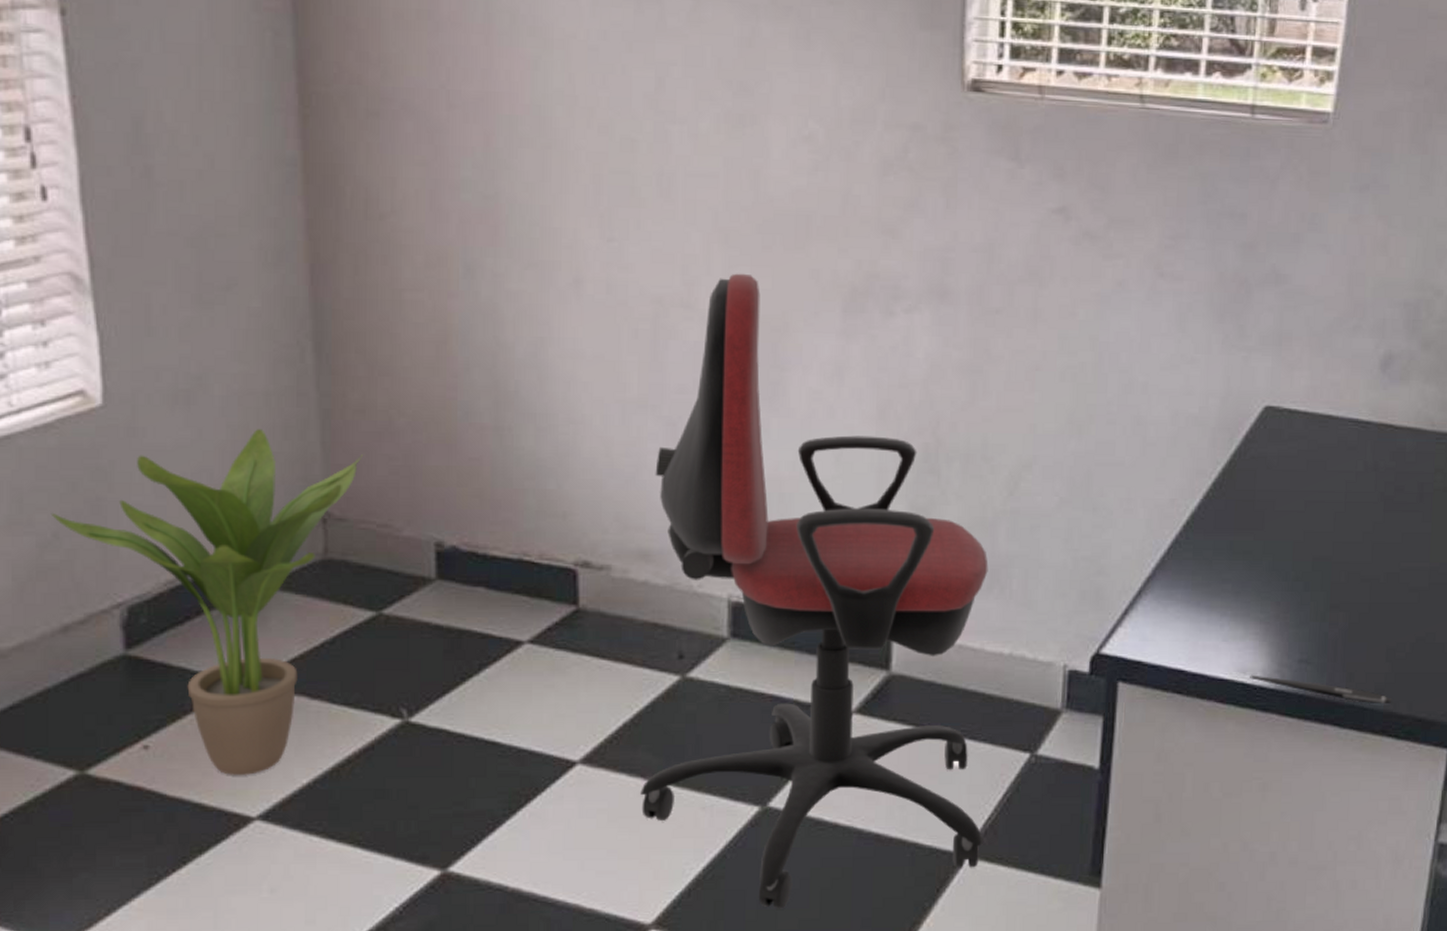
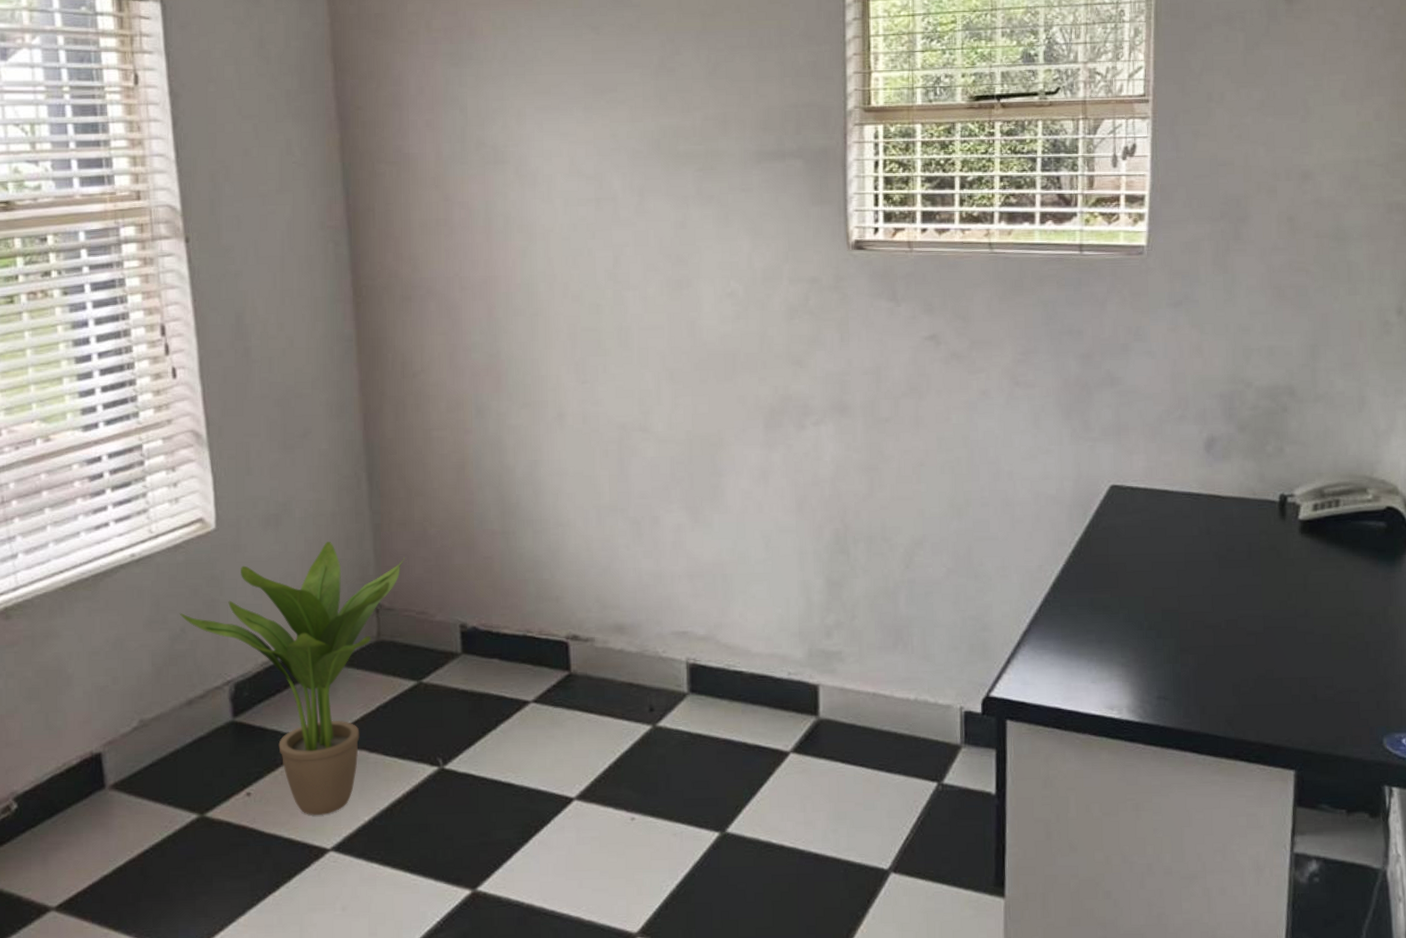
office chair: present [640,273,989,909] -> none [624,402,903,919]
pen: present [1250,675,1392,705] -> none [1117,710,1242,733]

